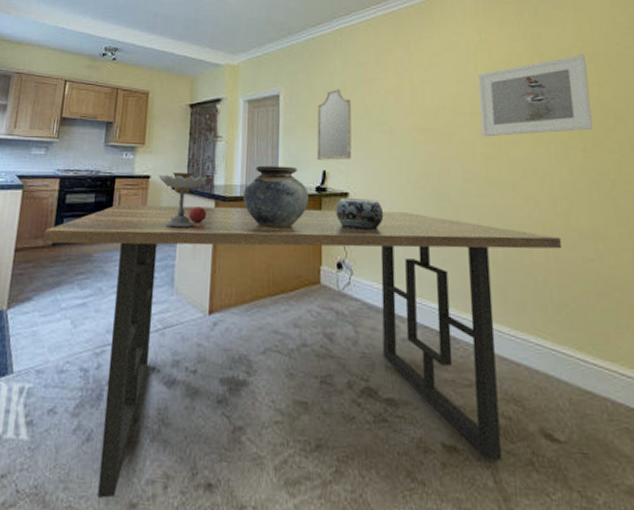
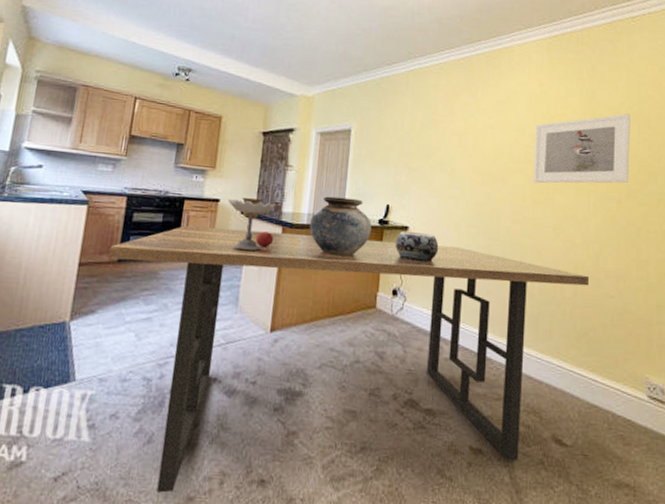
home mirror: present [317,89,352,160] -> none [382,128,418,196]

